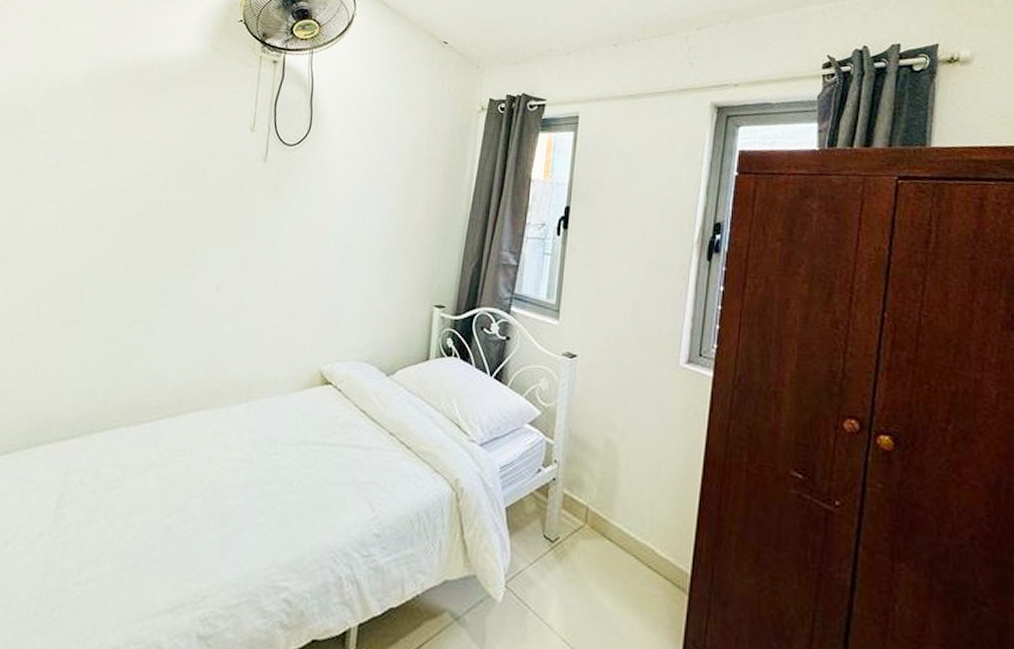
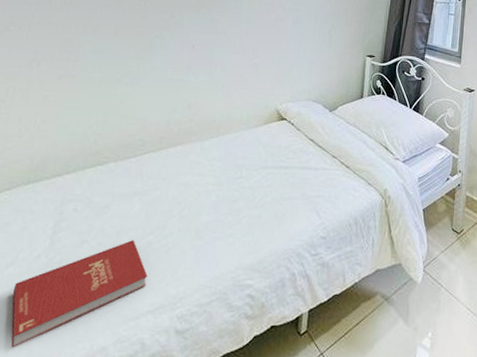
book: none [11,522,165,639] -> present [11,240,148,348]

